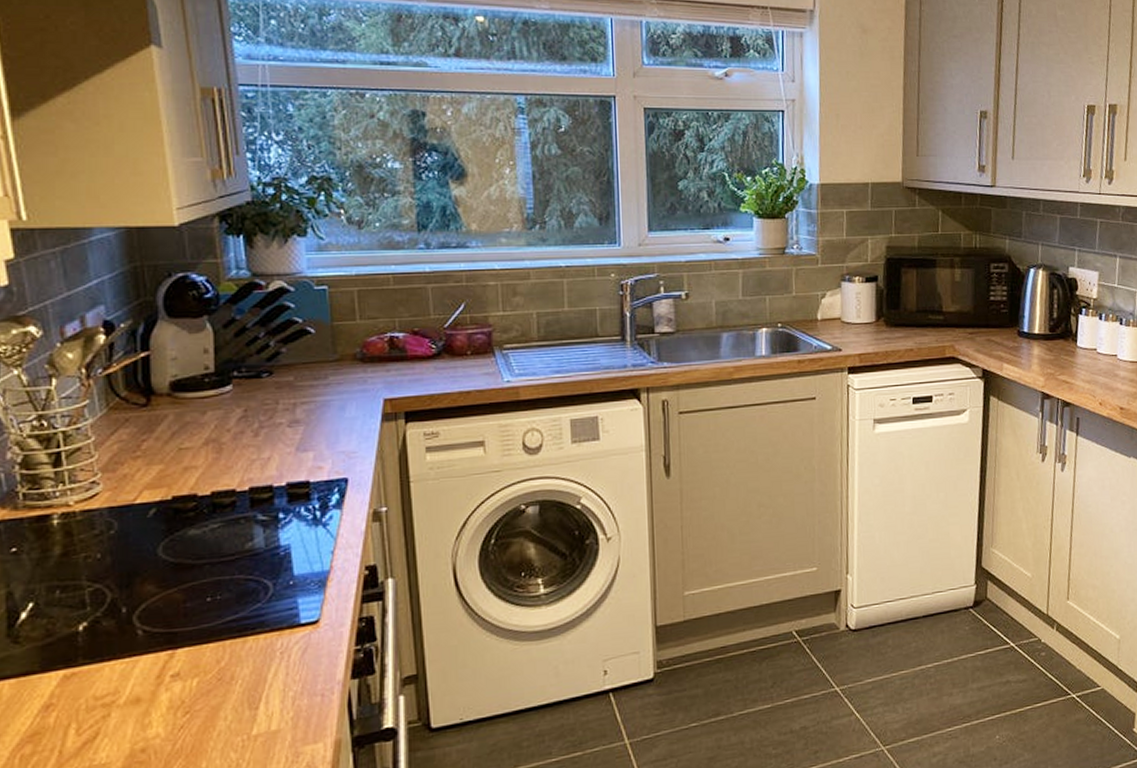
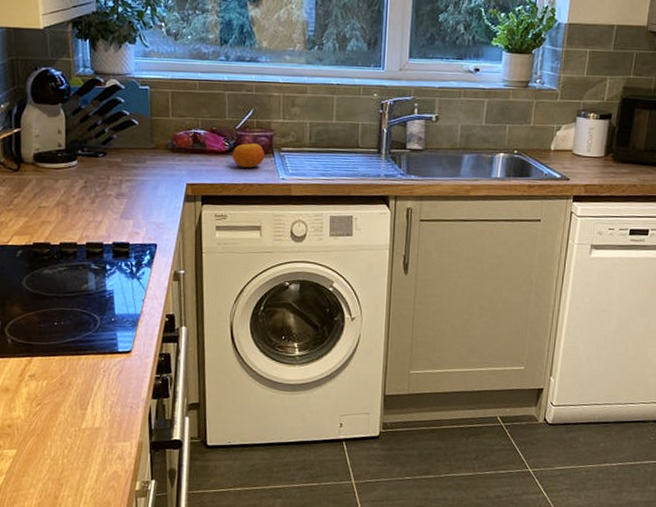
fruit: none [441,341,483,373] -> present [232,142,265,168]

